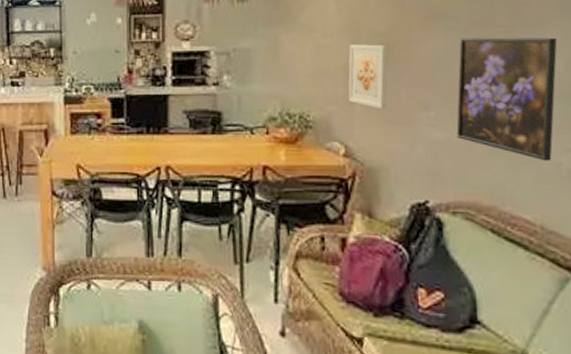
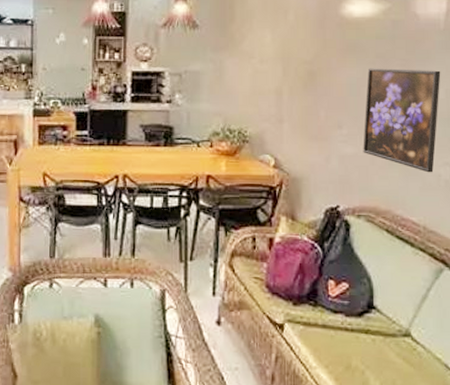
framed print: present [348,44,388,110] -> none [279,70,312,128]

